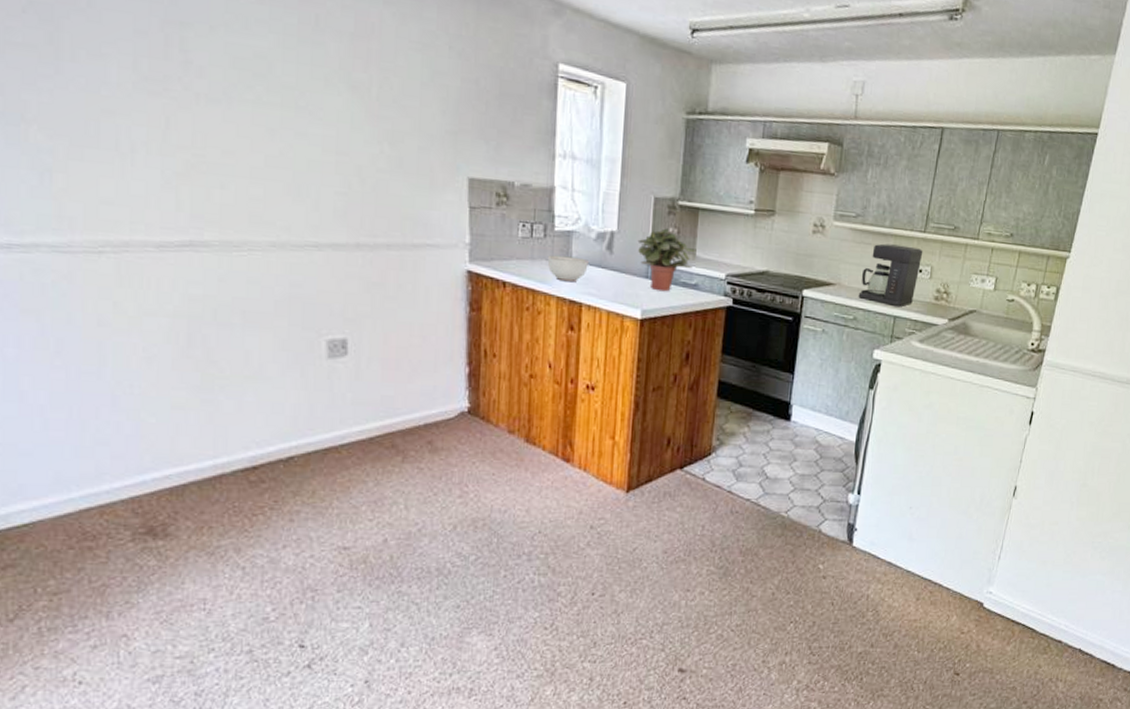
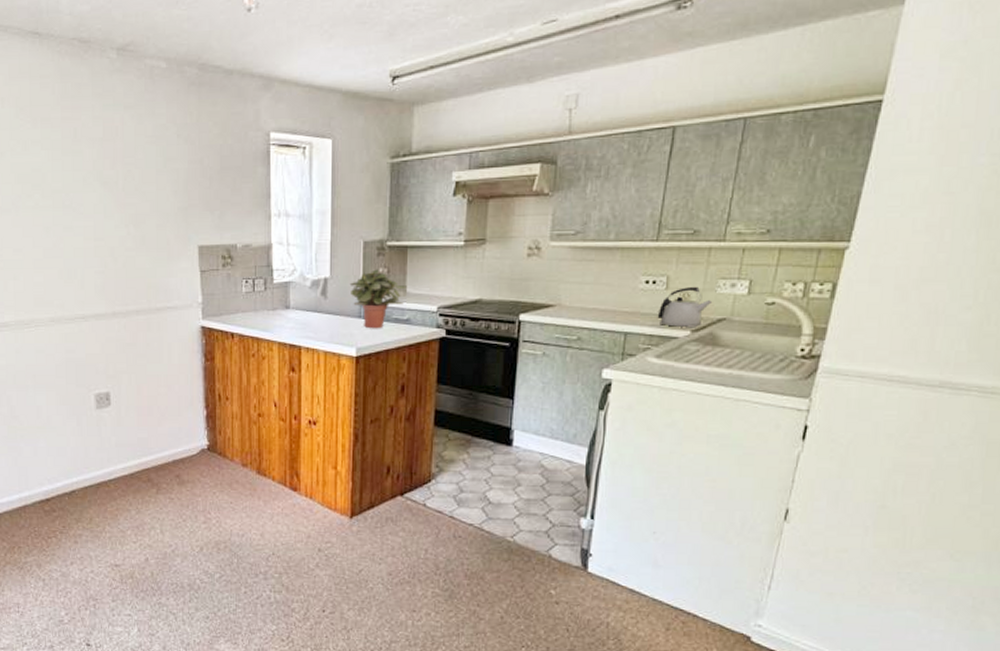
bowl: present [547,255,588,282] -> none [268,305,305,328]
coffee maker: present [858,243,923,307] -> none [582,257,657,323]
kettle: none [921,278,967,317] -> present [657,286,713,328]

